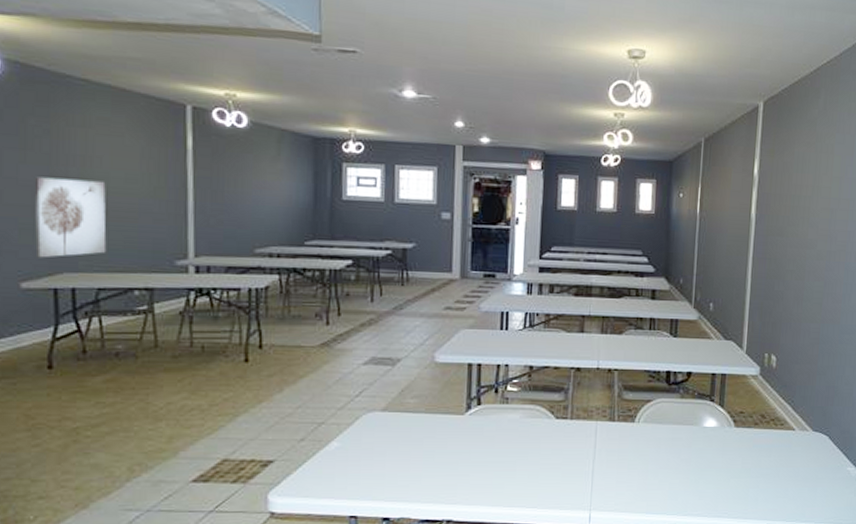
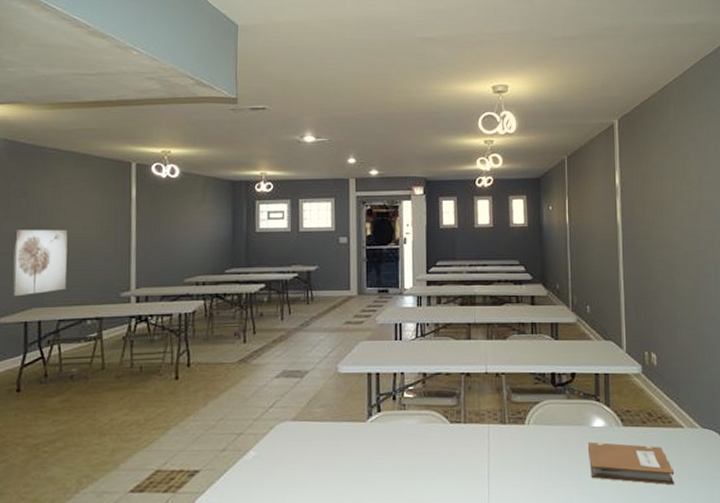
notebook: none [697,441,781,486] -> present [587,441,675,486]

